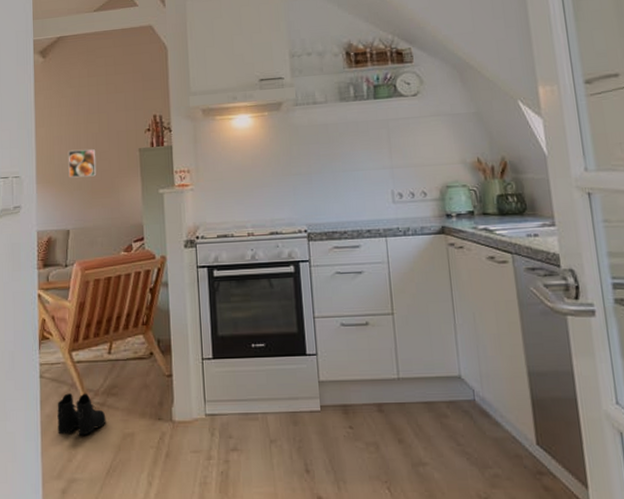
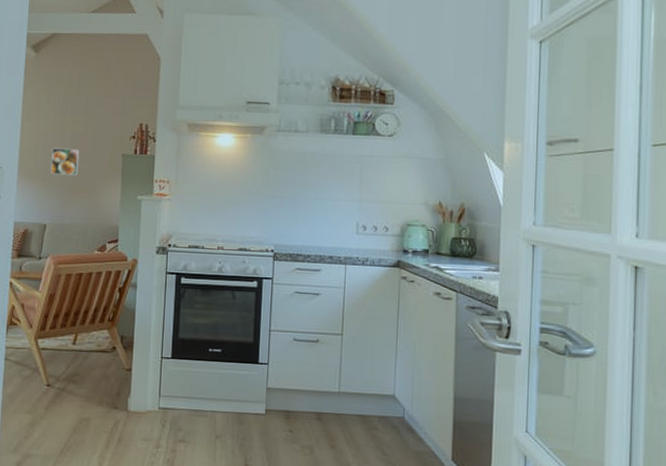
boots: present [57,393,106,436] -> none [17,376,65,416]

